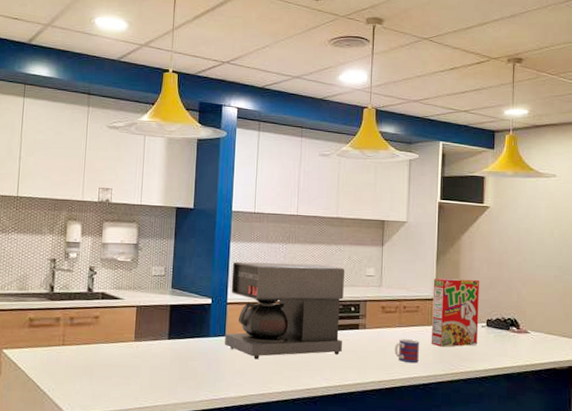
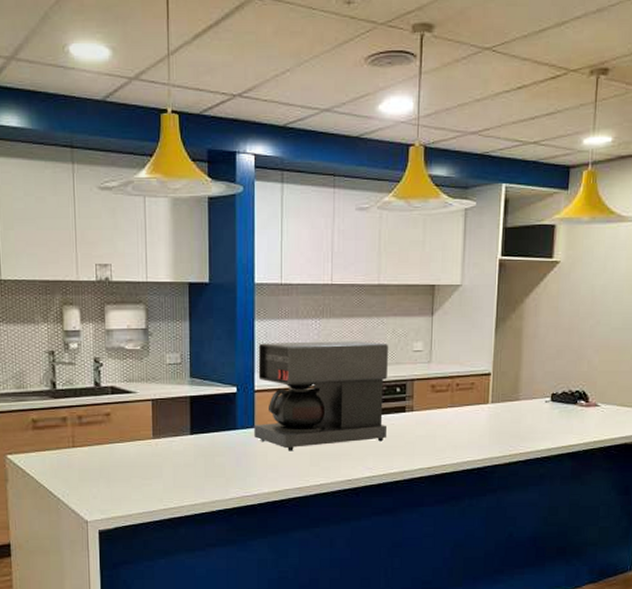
mug: present [394,339,419,363] -> none [445,420,474,445]
cereal box: present [431,278,480,347] -> none [487,348,546,427]

